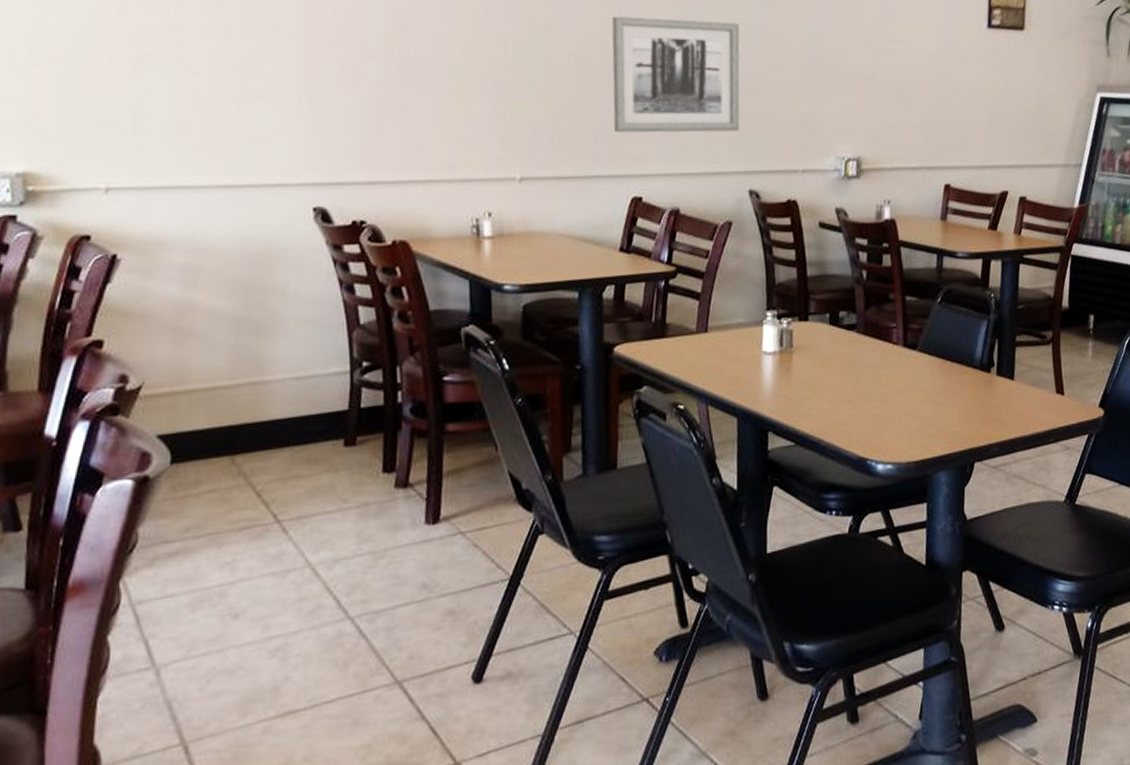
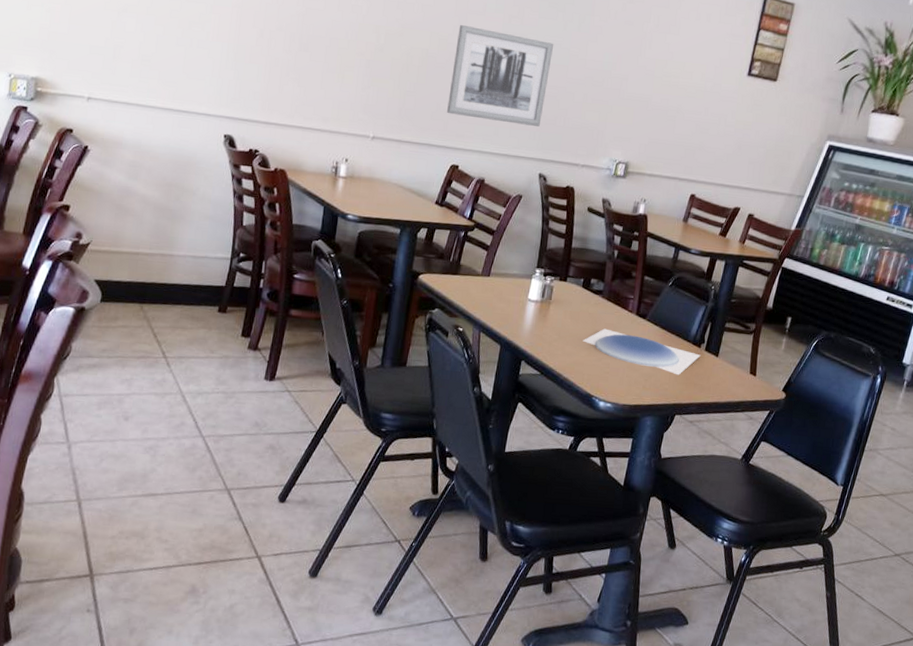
plate: none [842,371,993,413] -> present [583,328,701,376]

